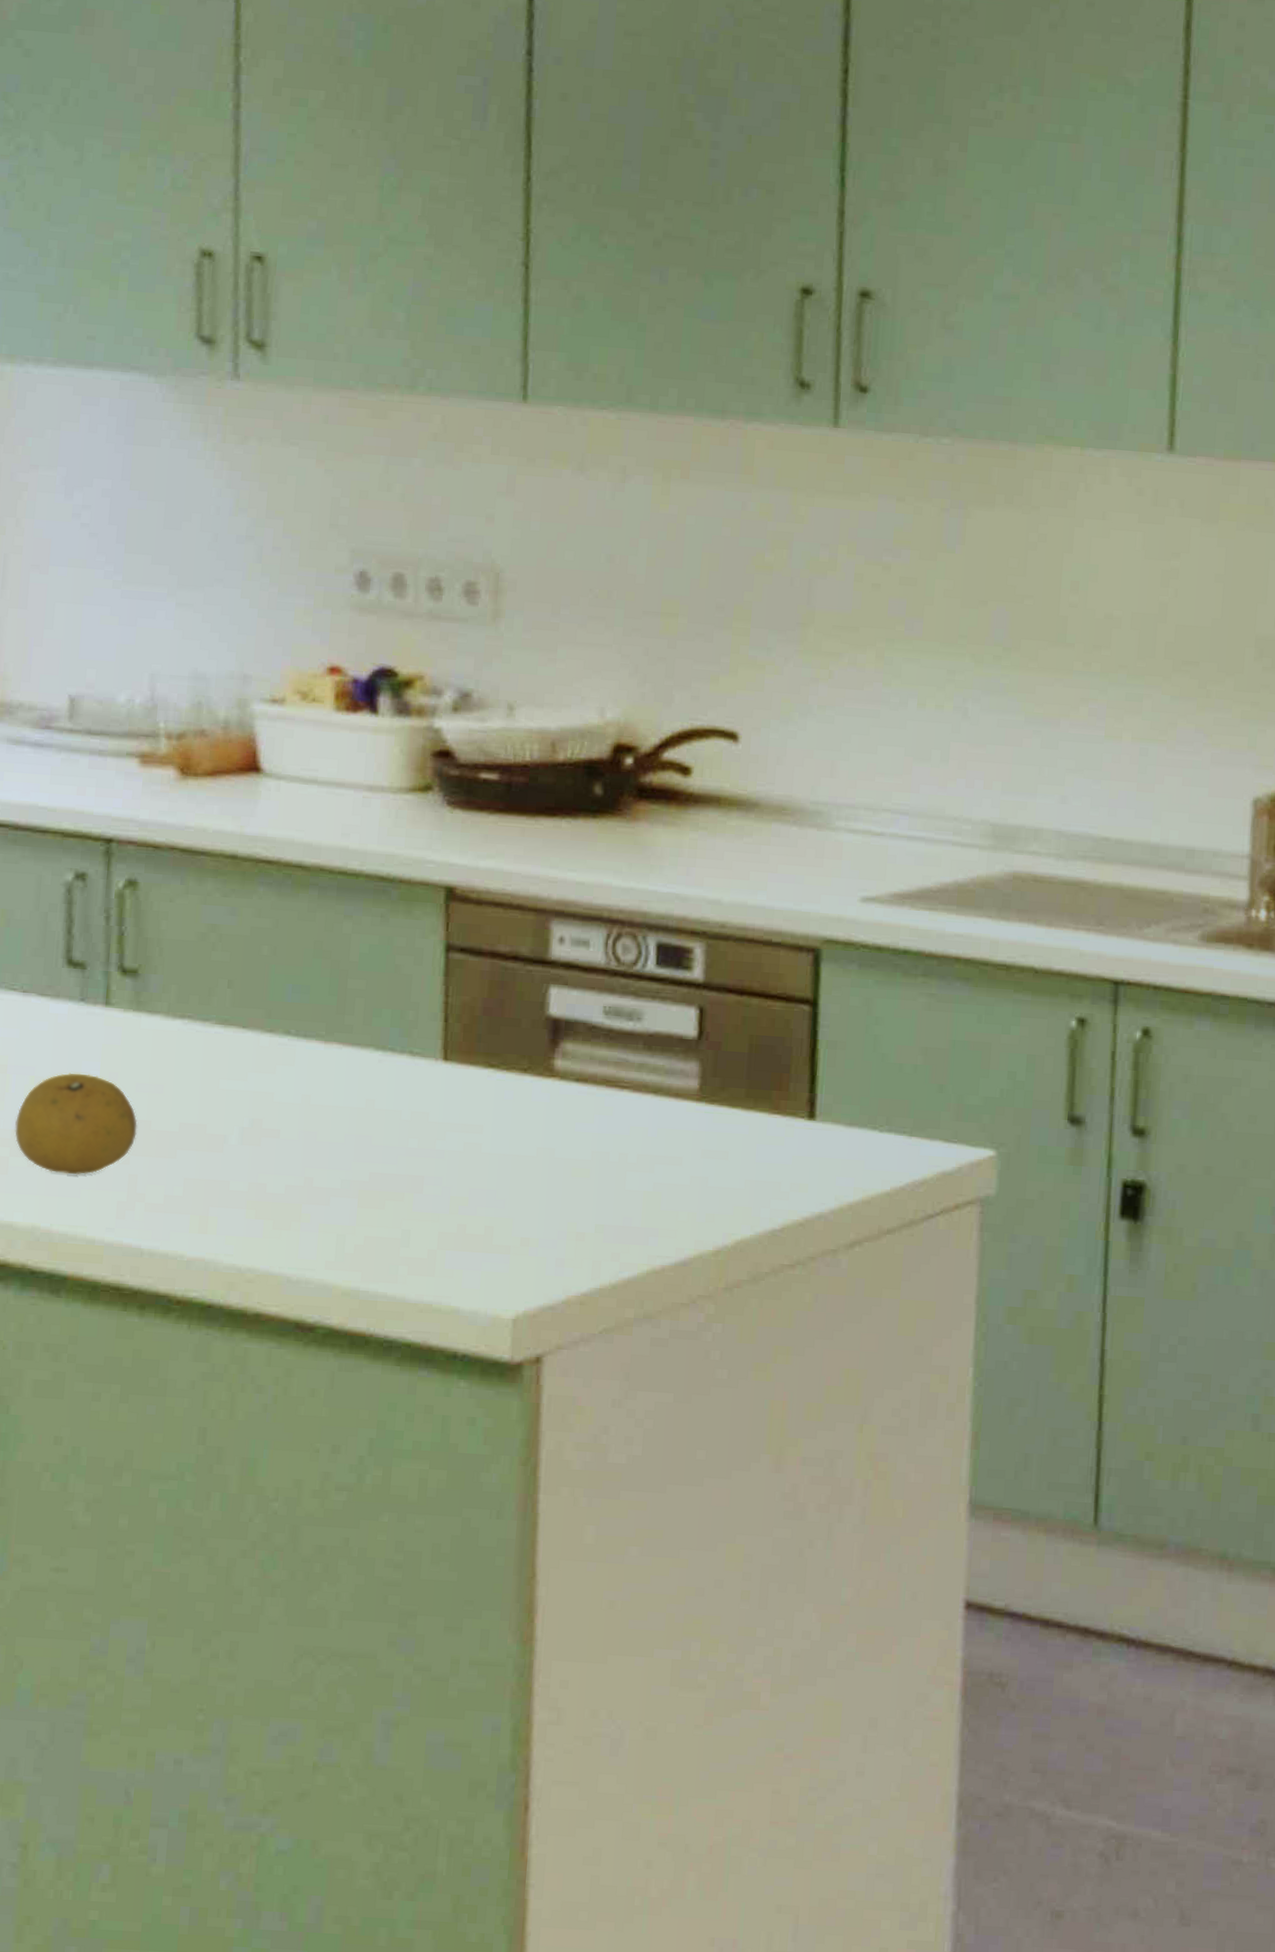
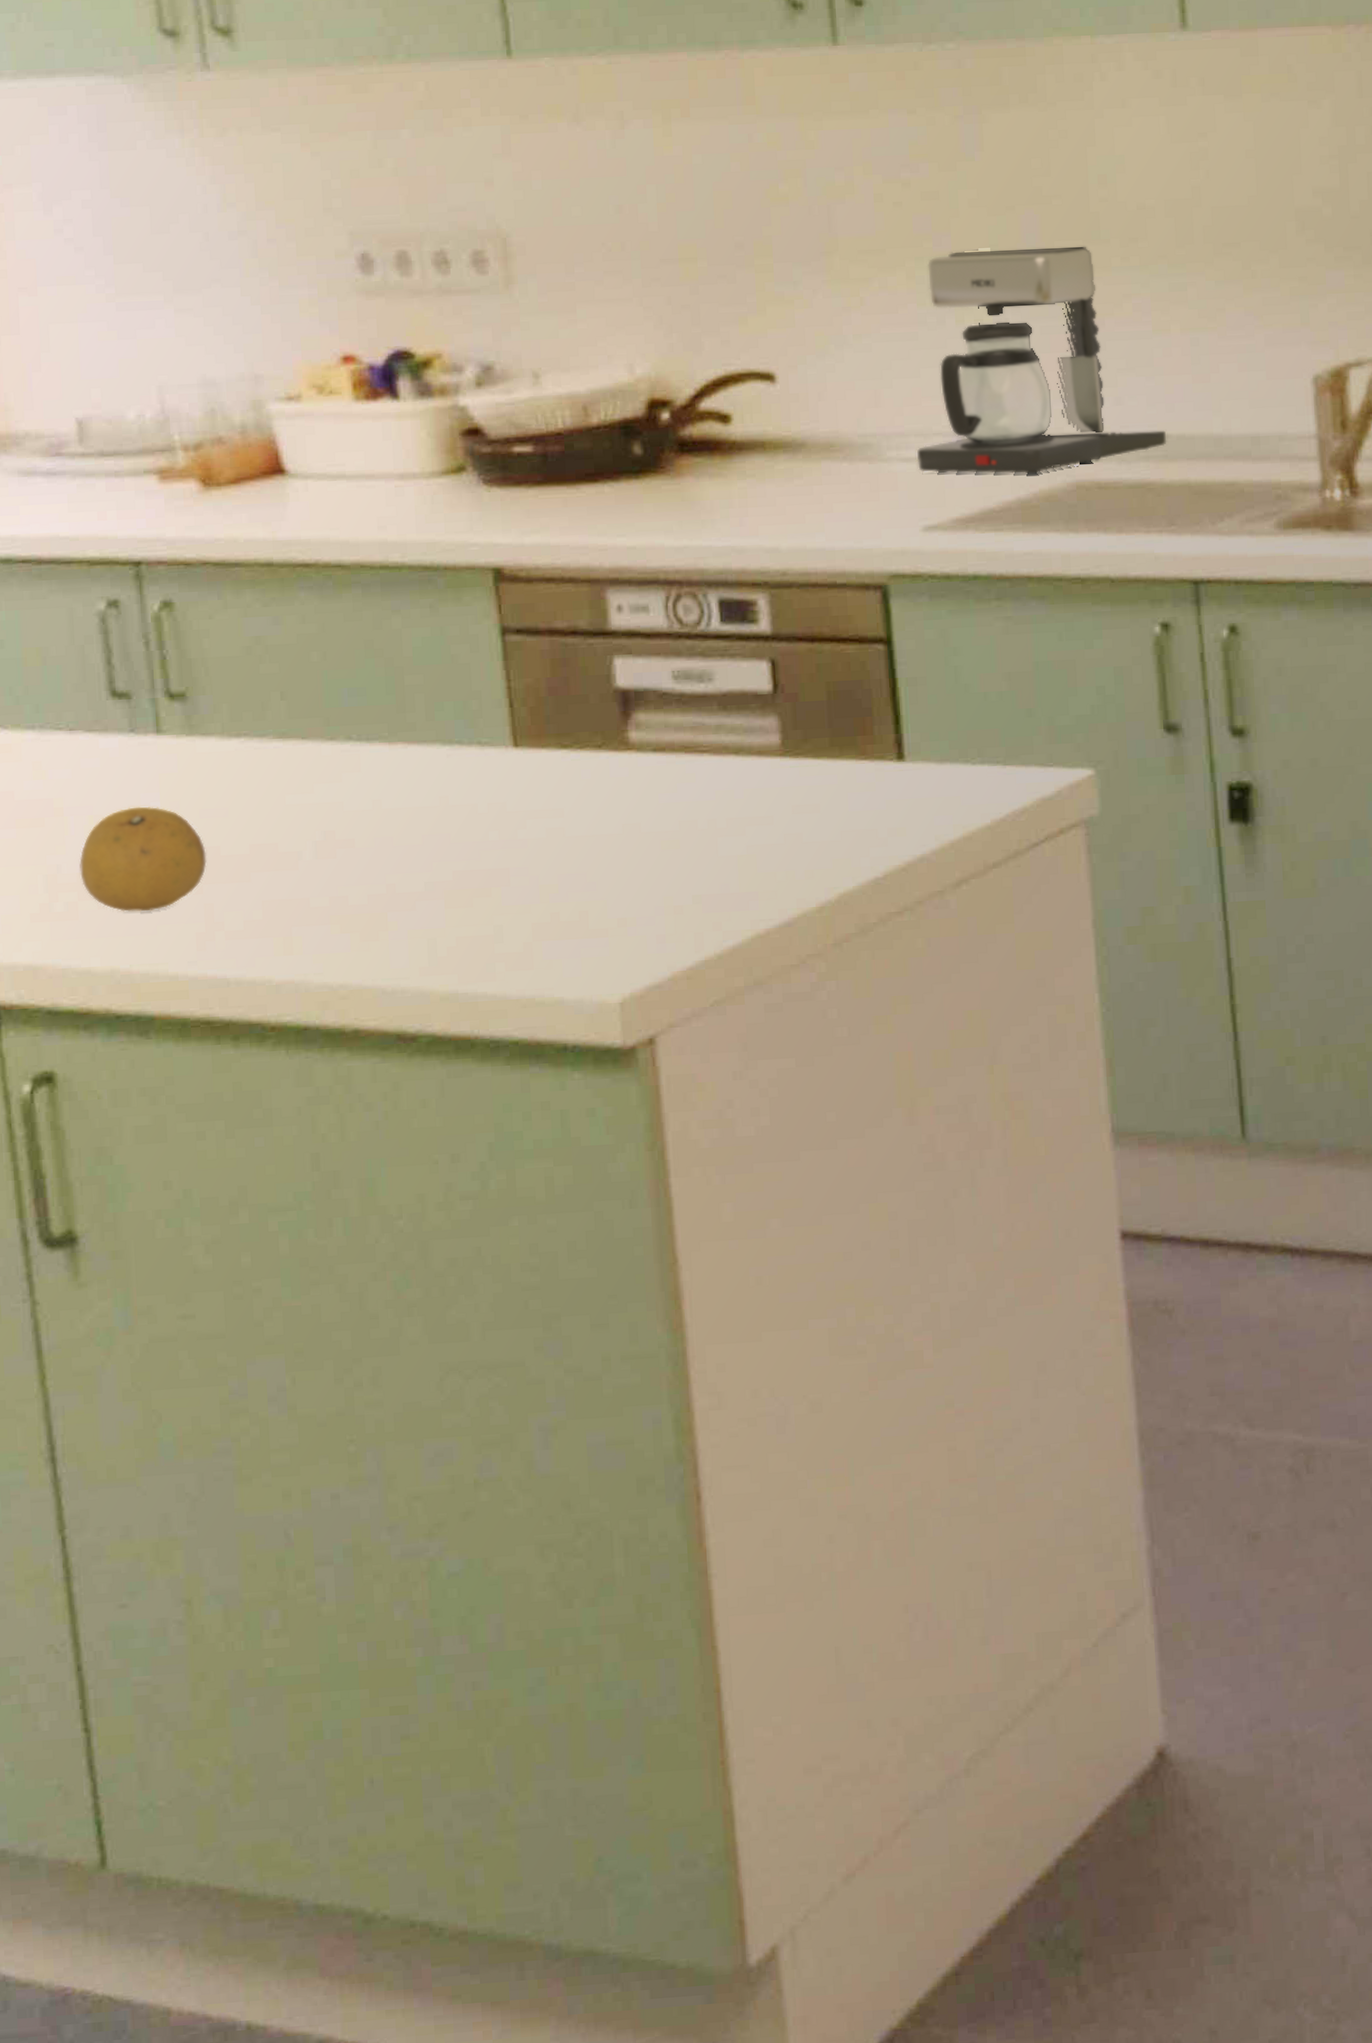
coffee maker: none [863,638,1106,860] -> present [916,246,1167,474]

